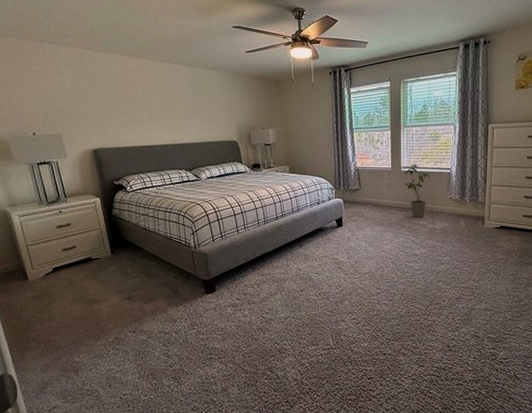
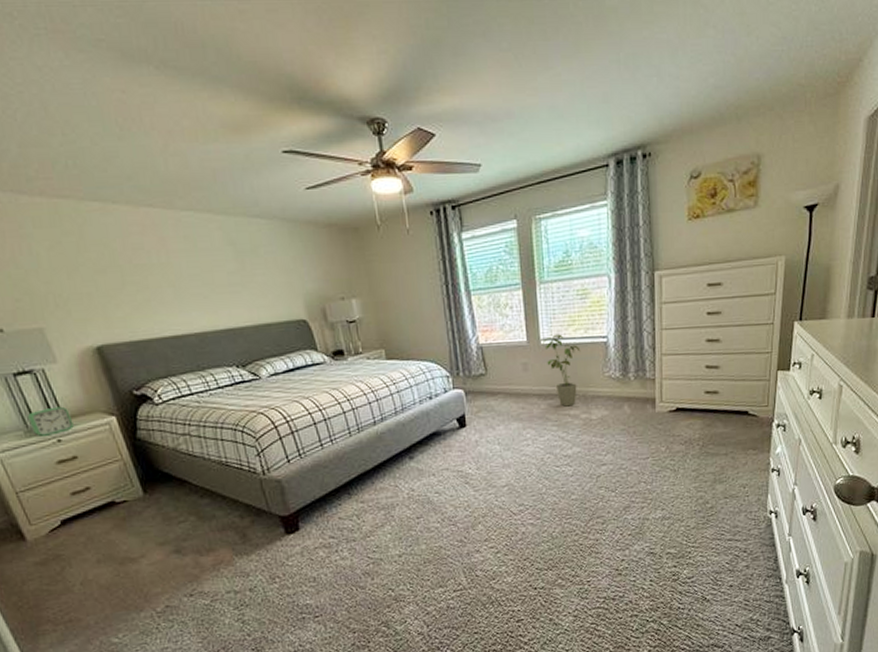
alarm clock: none [43,188,71,208] -> present [28,406,74,436]

